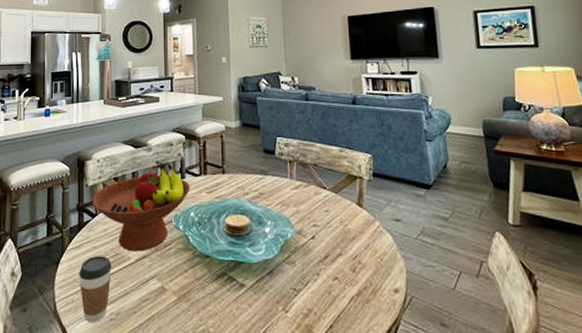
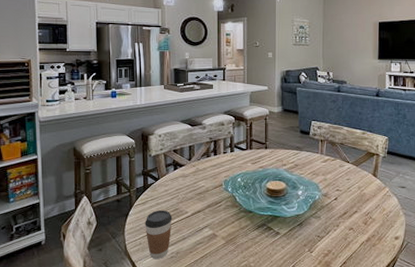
fruit bowl: present [92,163,190,252] -> none [155,139,238,208]

